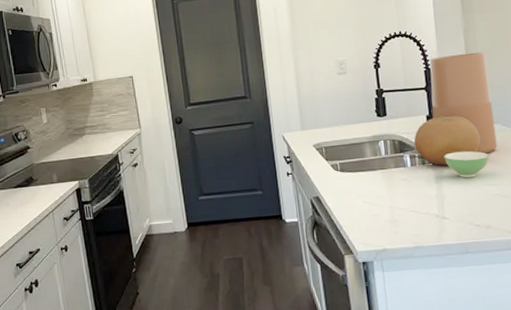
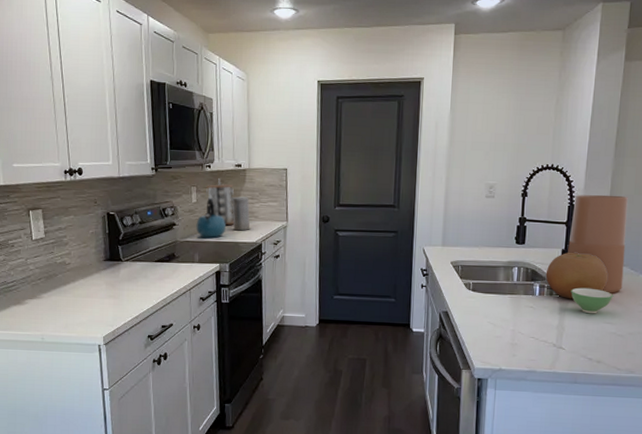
kettle: none [50,117,81,157] -> present [196,199,227,239]
spice rack: none [54,96,88,142] -> present [205,178,235,226]
canister: none [82,110,105,145] -> present [232,196,250,231]

